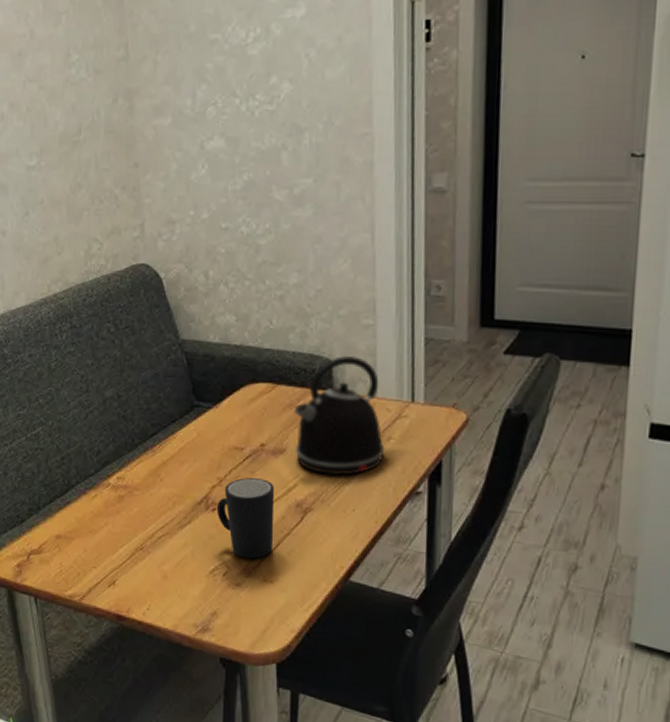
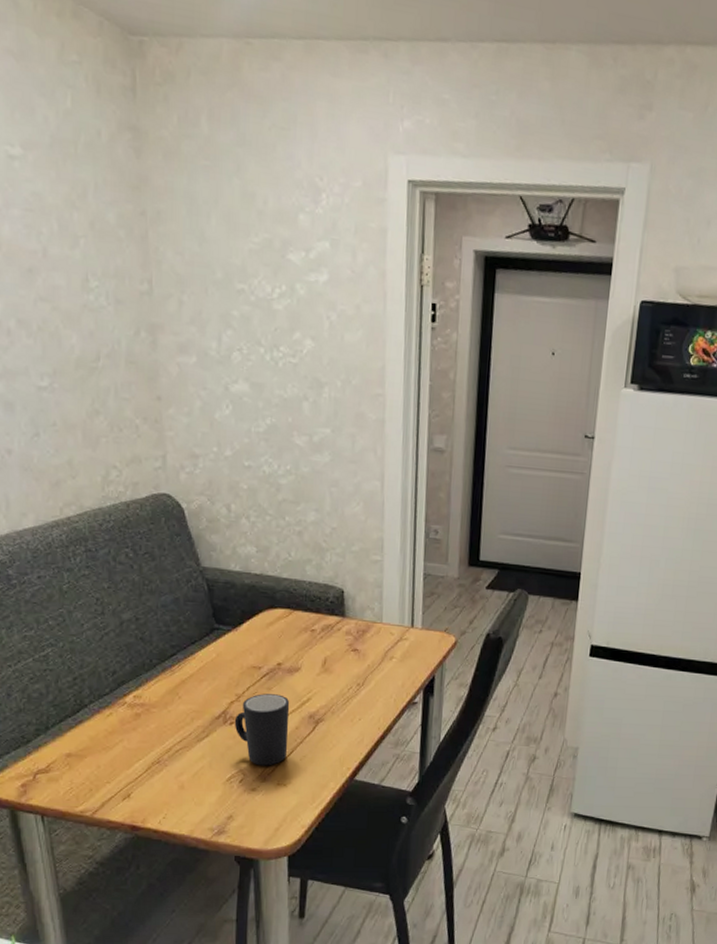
kettle: present [294,356,385,476] -> none [309,587,388,690]

